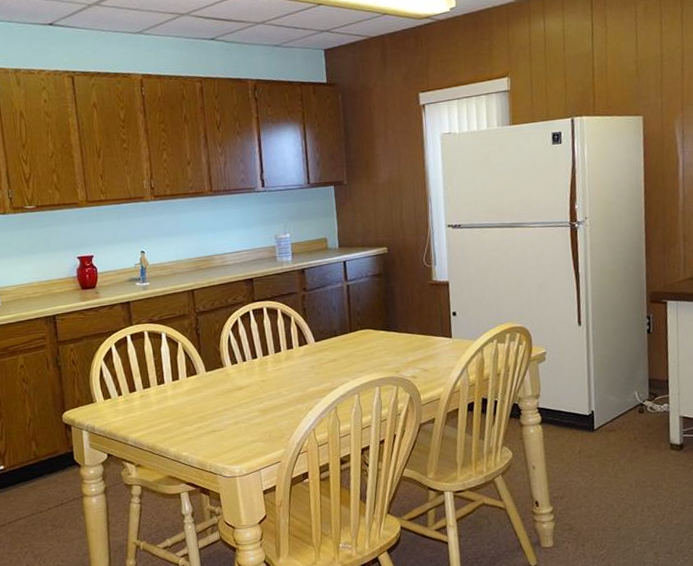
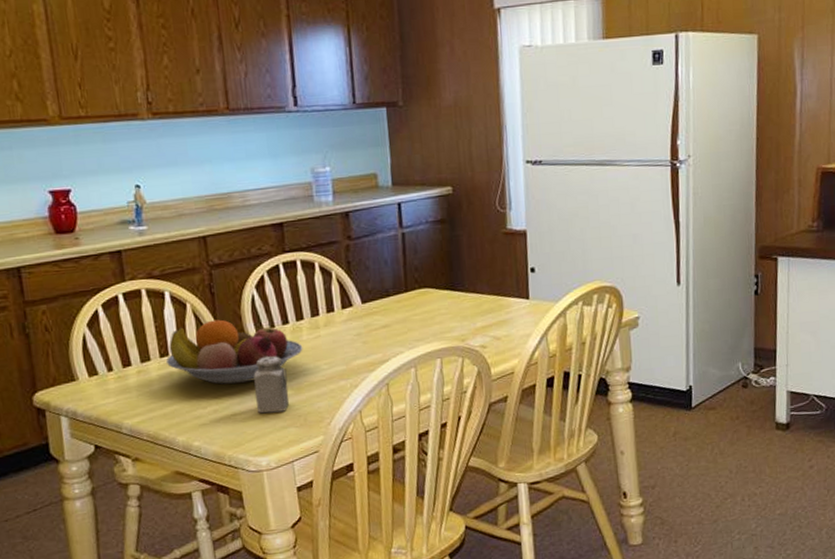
fruit bowl: none [162,355,268,407] -> present [166,319,303,385]
salt shaker: none [229,384,258,430] -> present [253,356,290,414]

